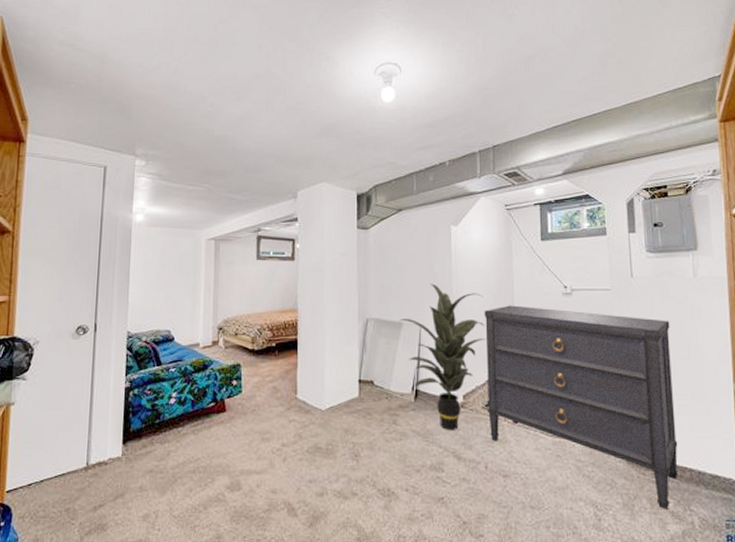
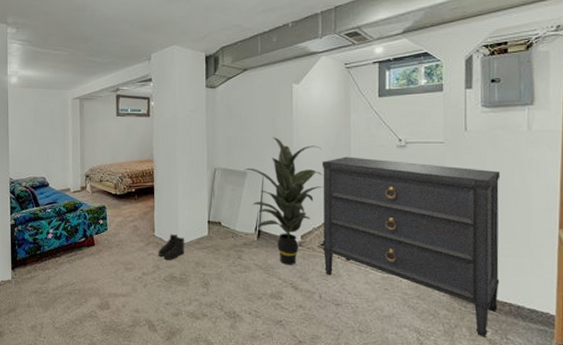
boots: none [300,395,333,427] -> present [158,233,185,260]

